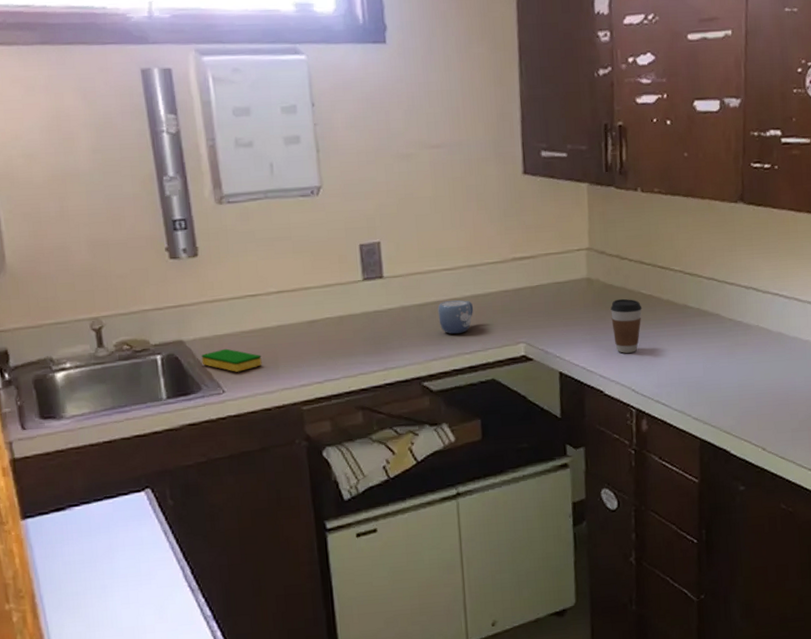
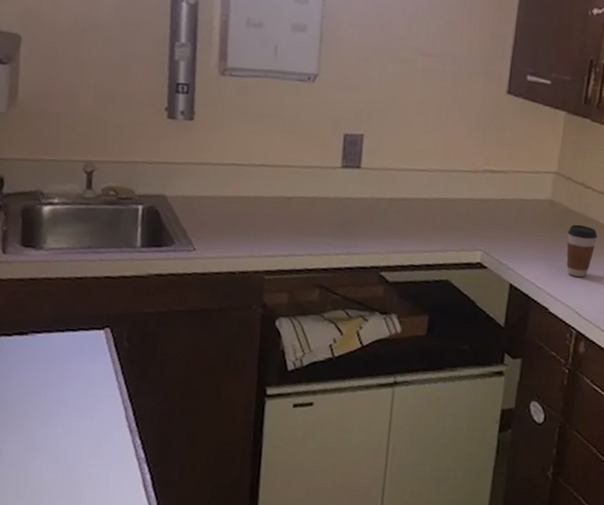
dish sponge: present [201,348,262,372] -> none [179,209,235,234]
mug: present [437,300,474,335] -> none [405,199,440,233]

